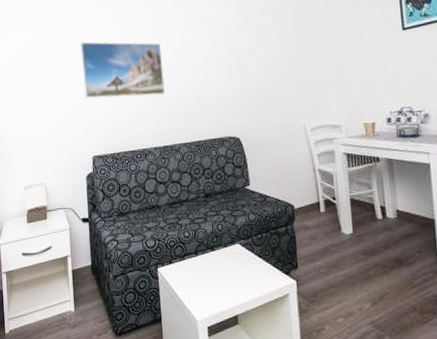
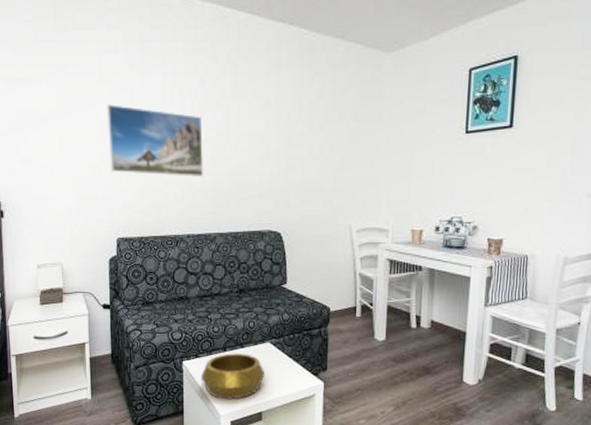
decorative bowl: none [175,256,237,304] -> present [200,353,264,400]

